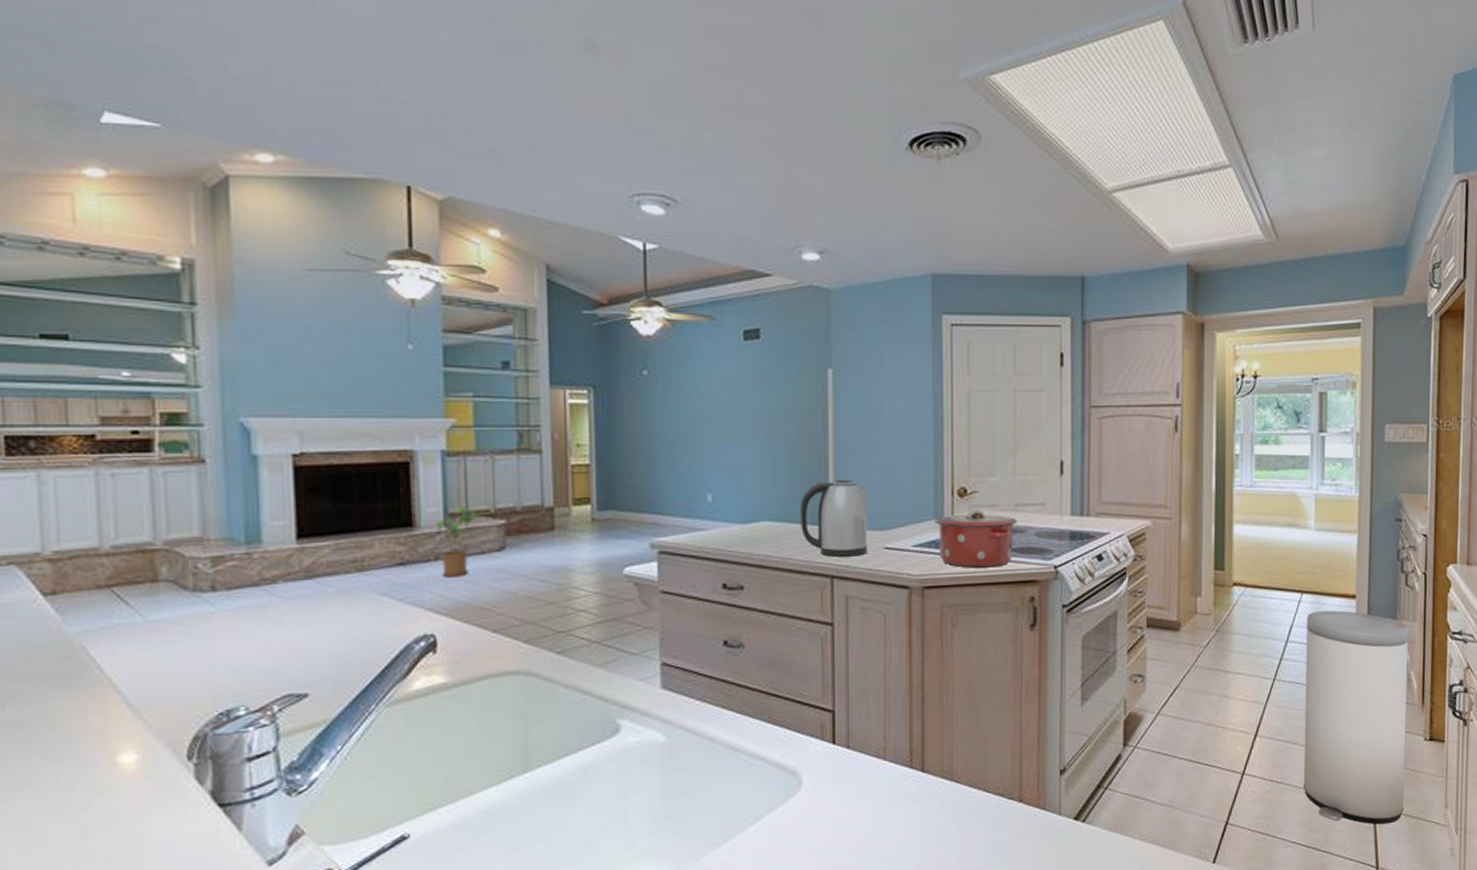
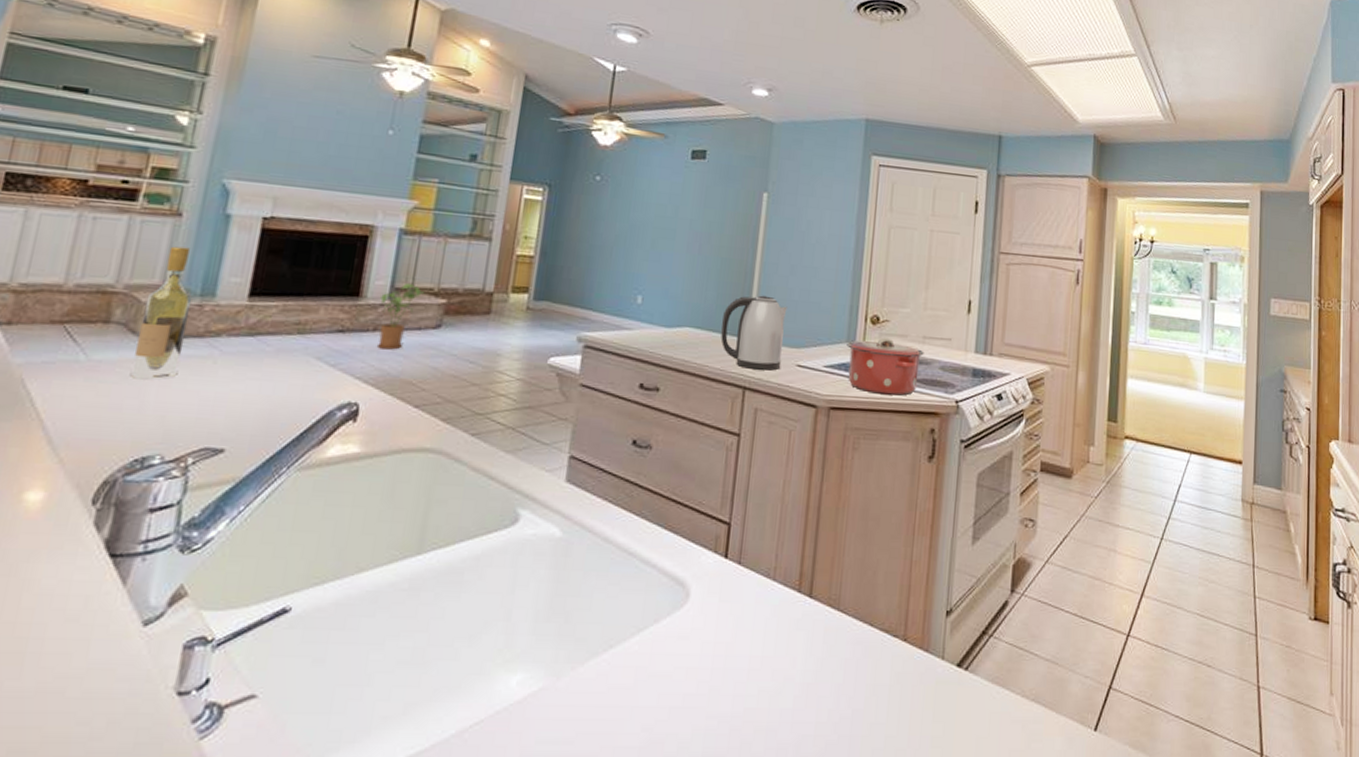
bottle: none [190,495,241,636] -> present [131,246,193,381]
pedal bin: present [1303,610,1409,825] -> none [1187,473,1293,707]

